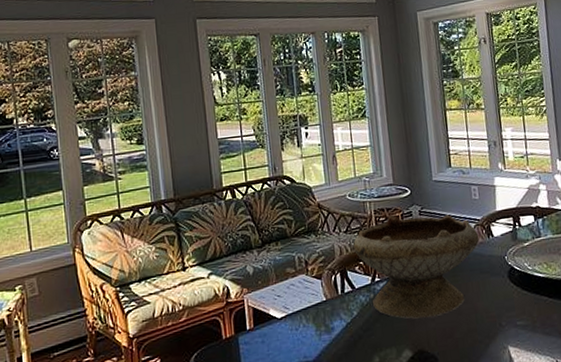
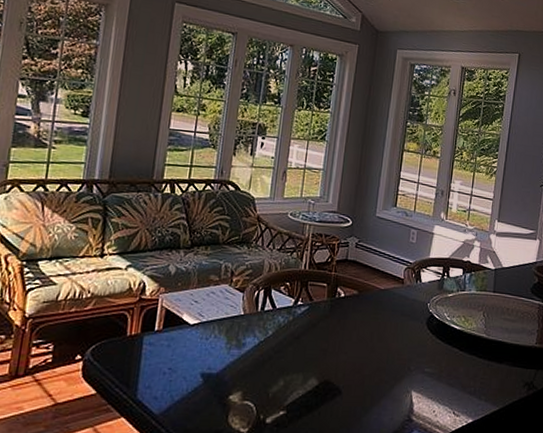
bowl: present [353,215,479,320] -> none [283,243,408,351]

